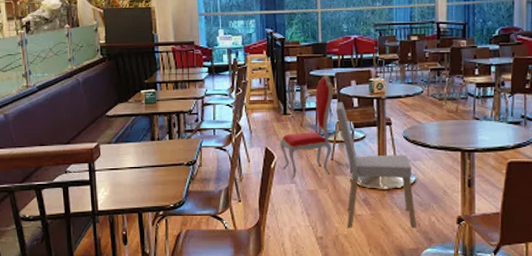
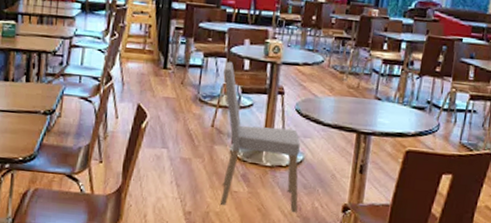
dining chair: present [280,74,334,178] -> none [154,29,224,143]

